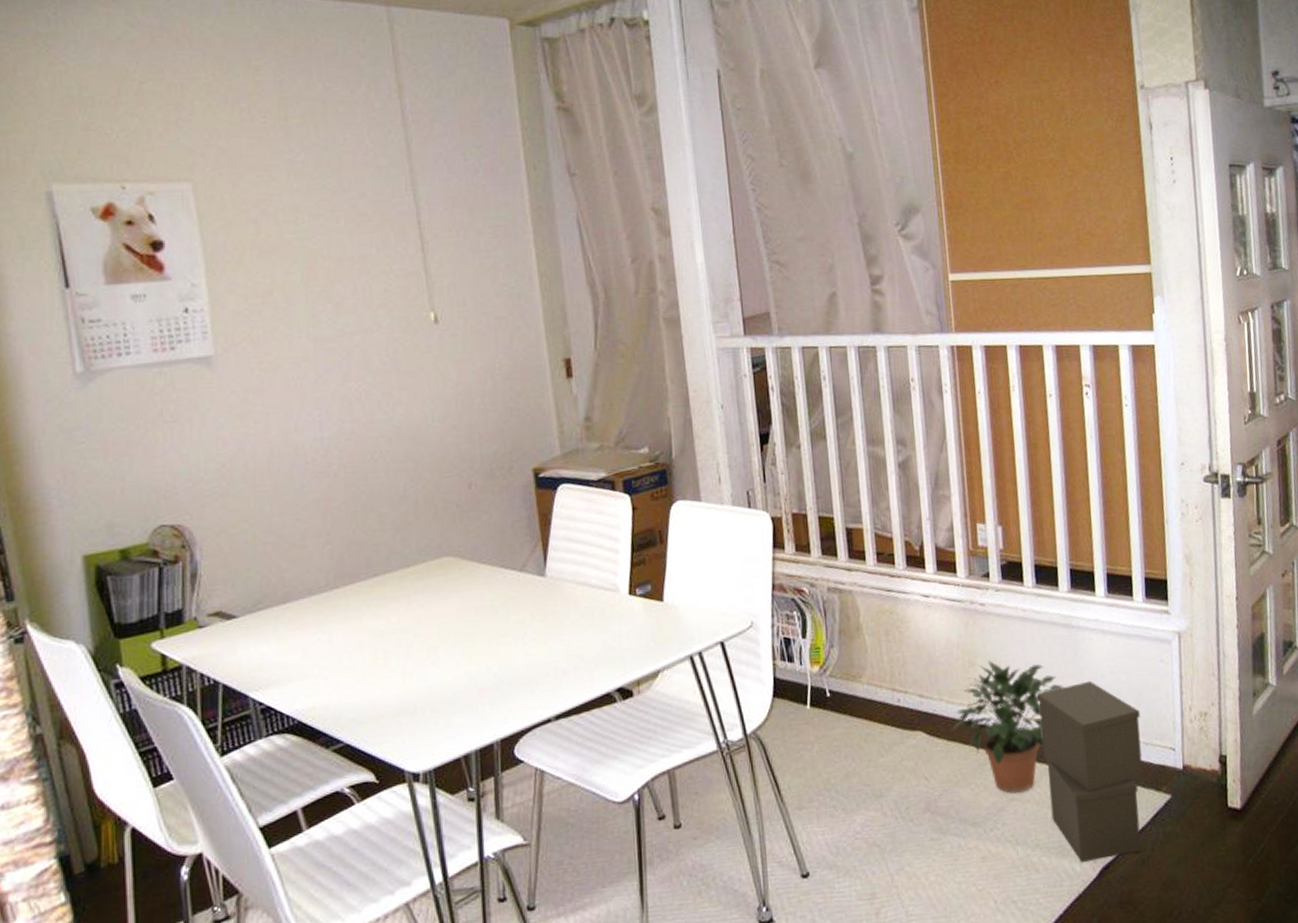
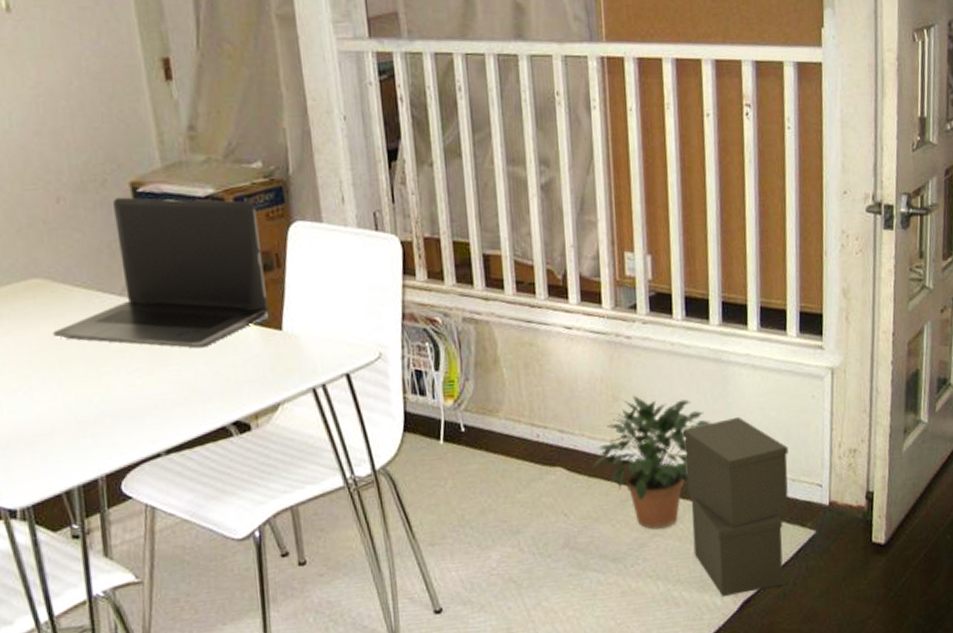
laptop computer: none [460,482,652,620] -> present [53,197,269,349]

